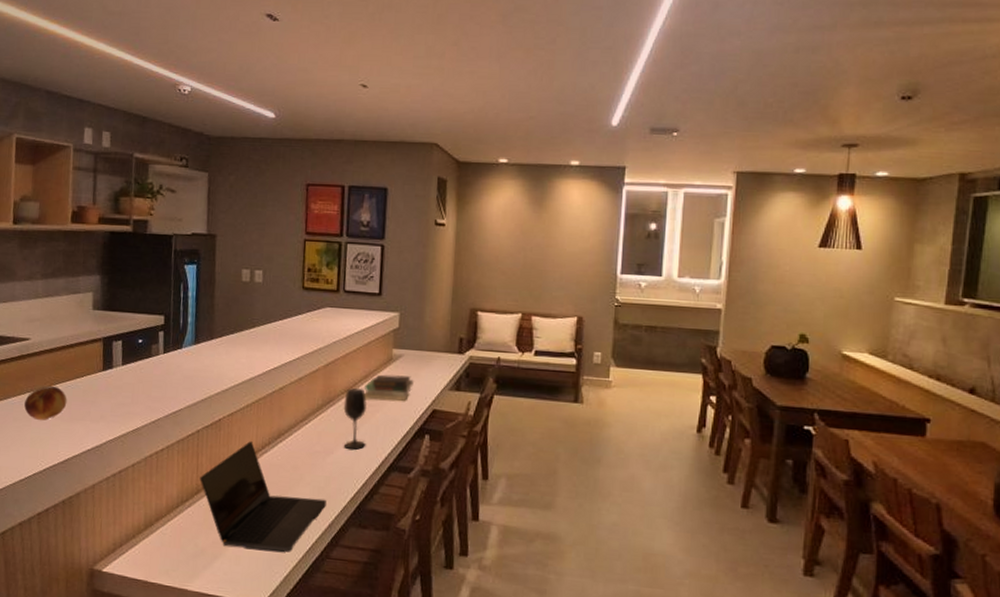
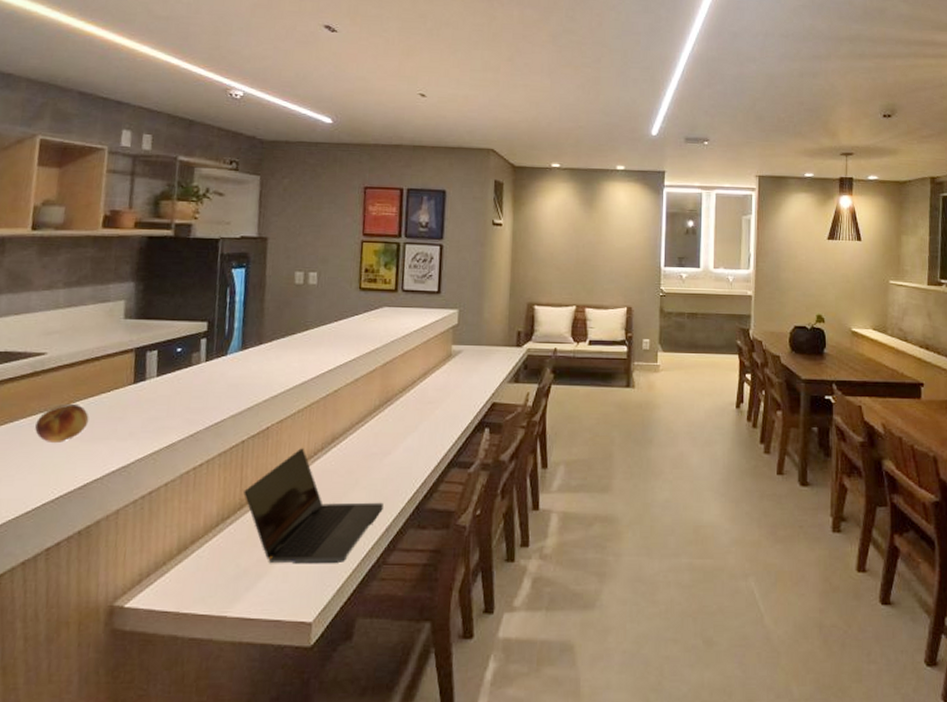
wine glass: present [343,387,368,451] -> none [401,385,427,450]
books: present [364,374,414,402] -> none [423,371,473,398]

